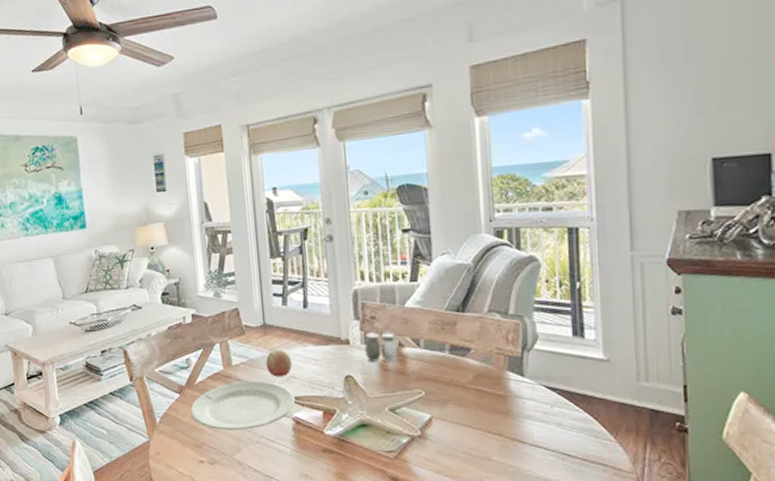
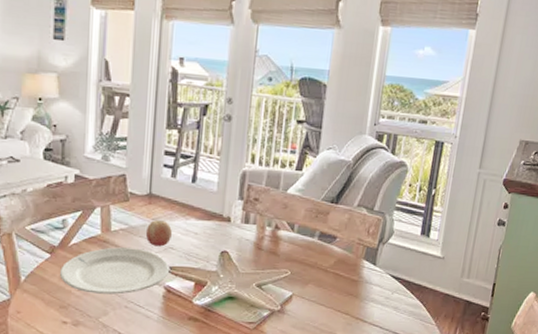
salt and pepper shaker: present [364,332,398,362] -> none [243,213,274,242]

